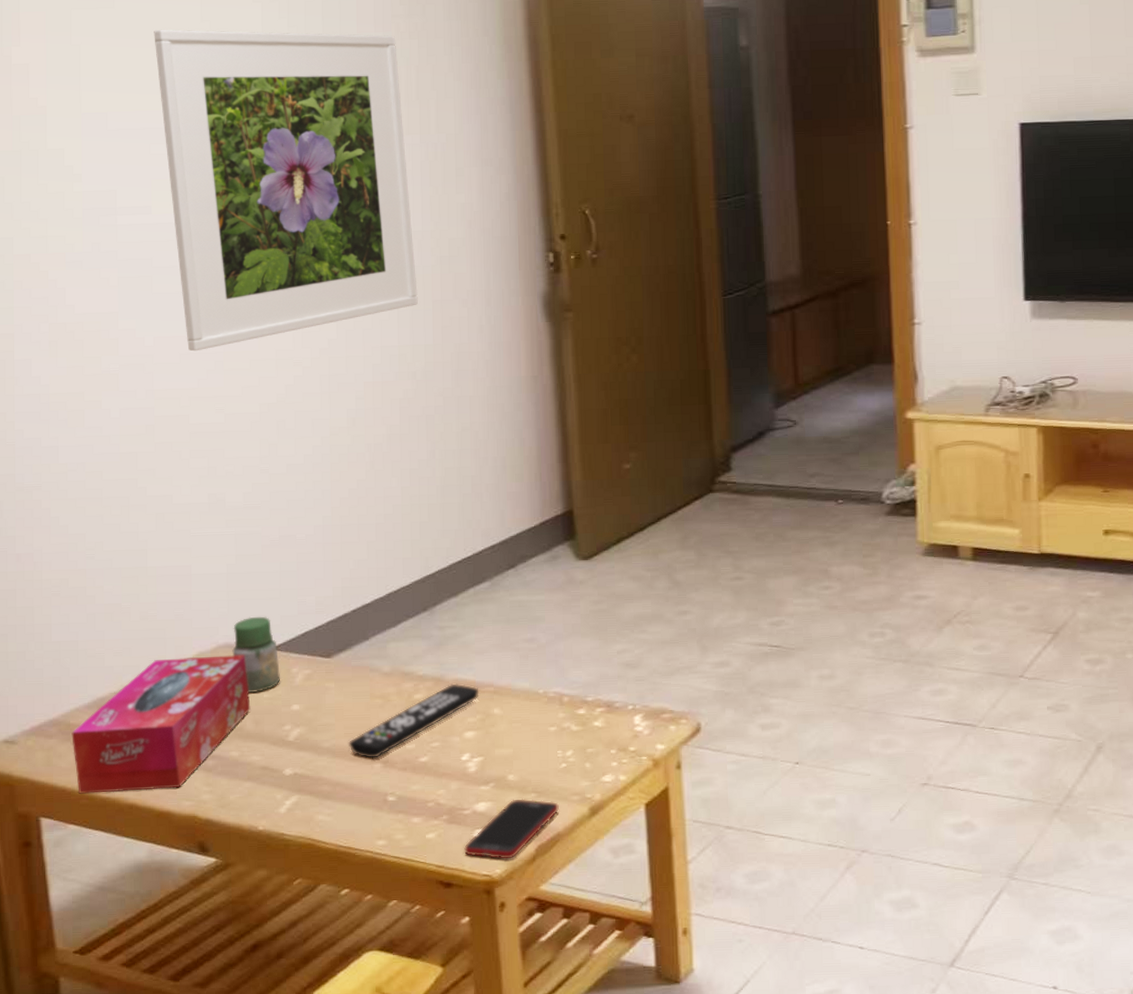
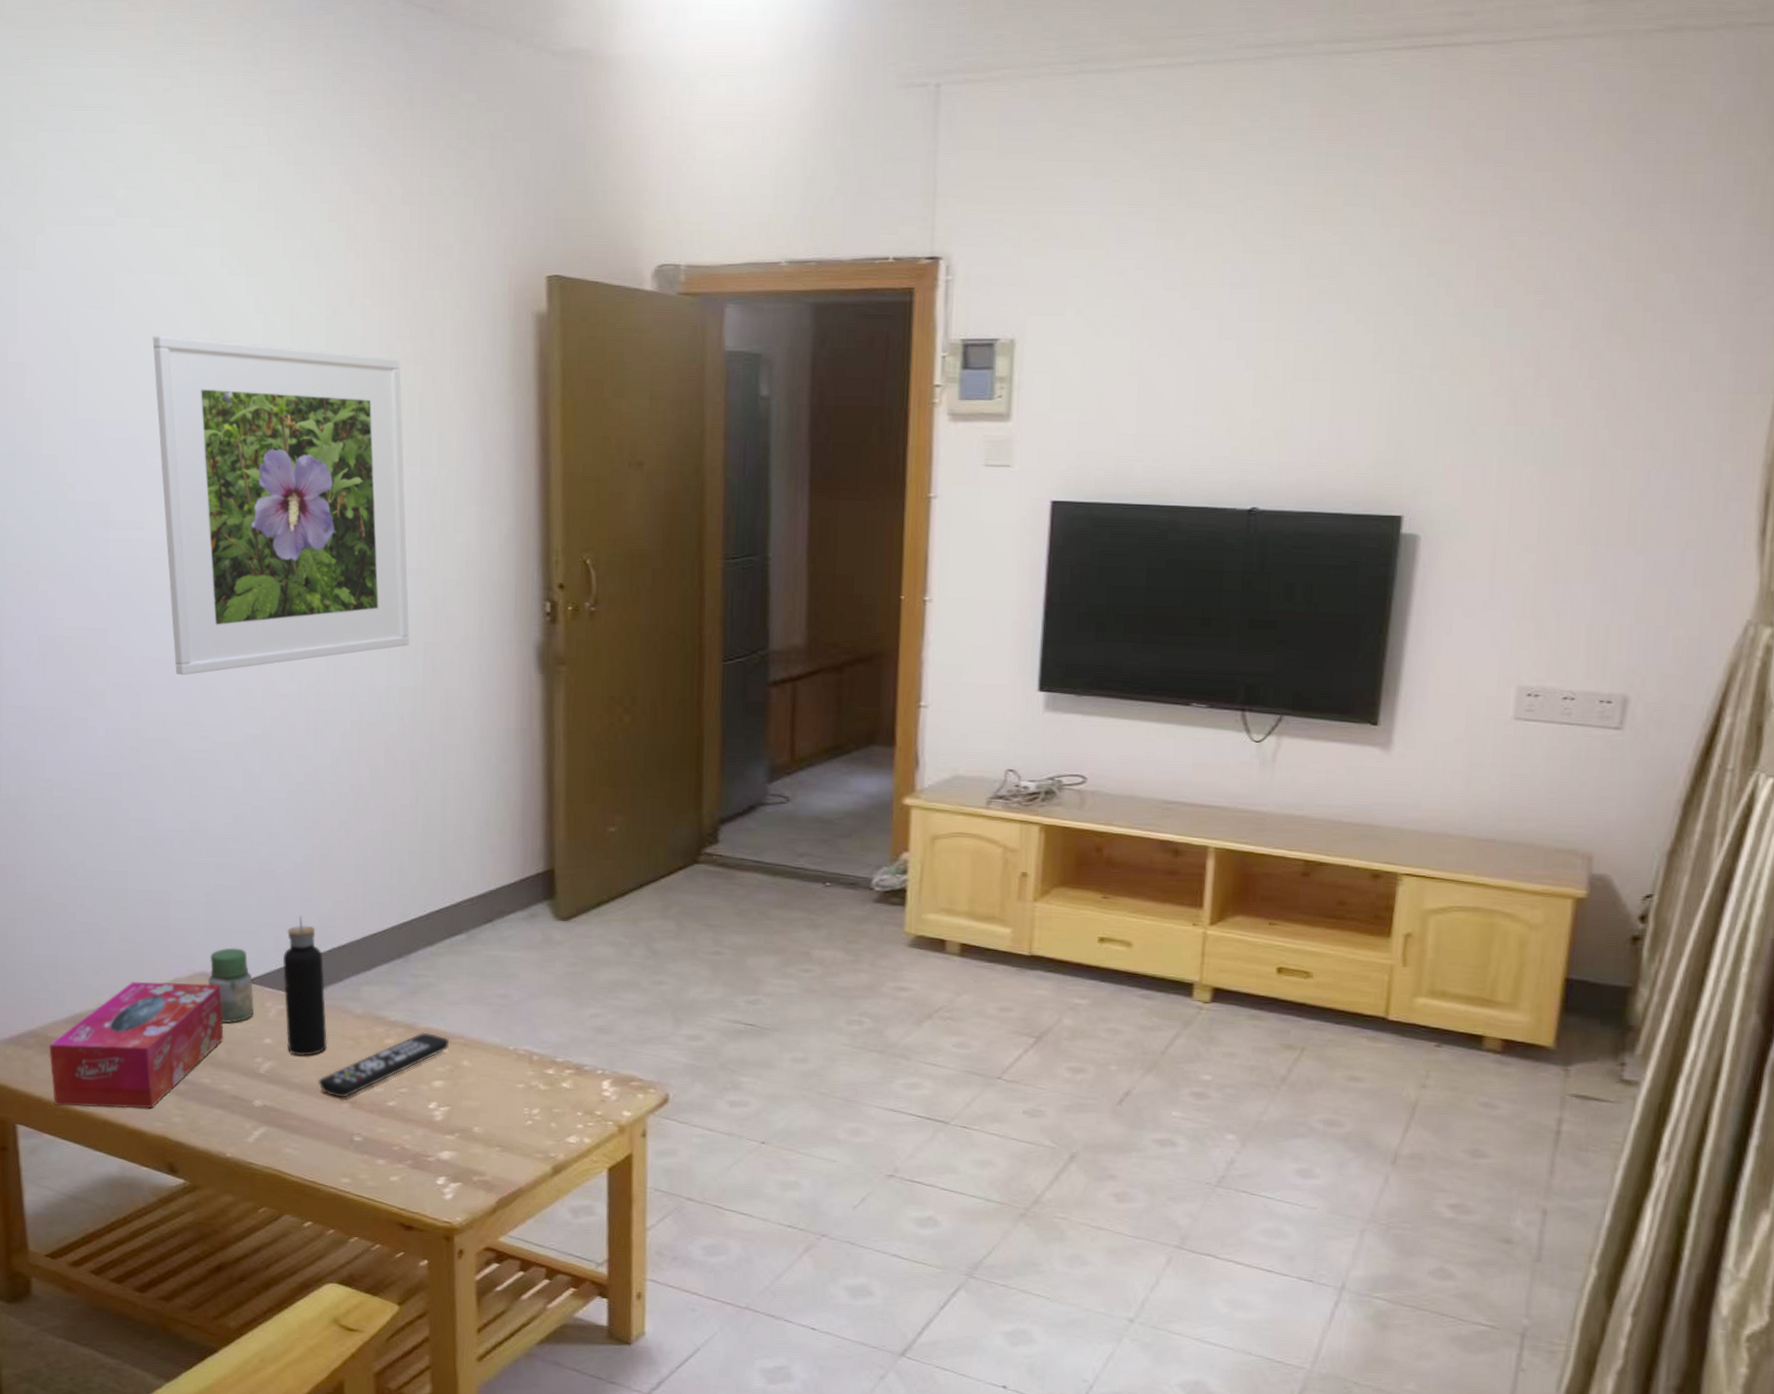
water bottle: none [307,578,357,720] -> present [282,916,328,1057]
cell phone: present [464,798,559,859] -> none [426,1151,522,1209]

